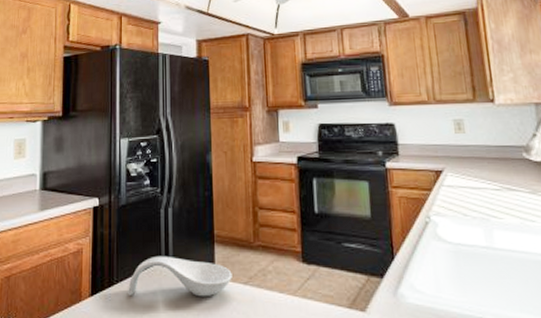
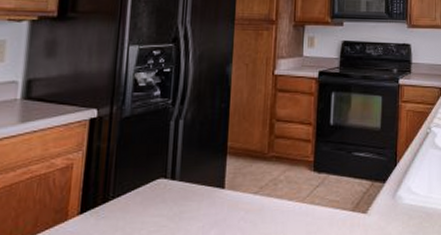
spoon rest: present [128,255,232,297] -> none [125,169,243,212]

